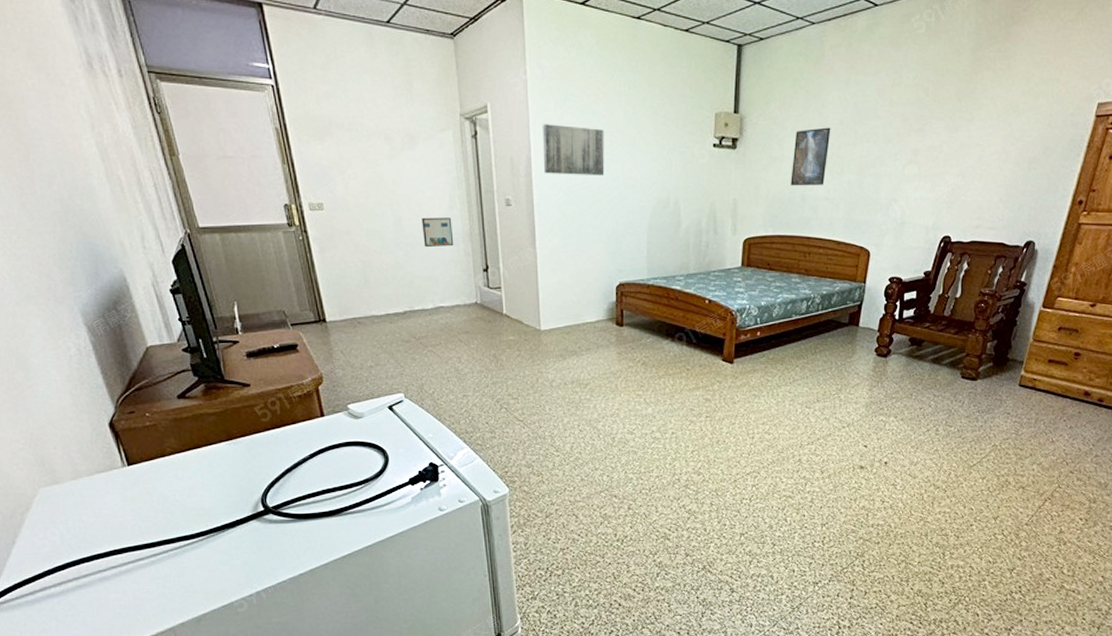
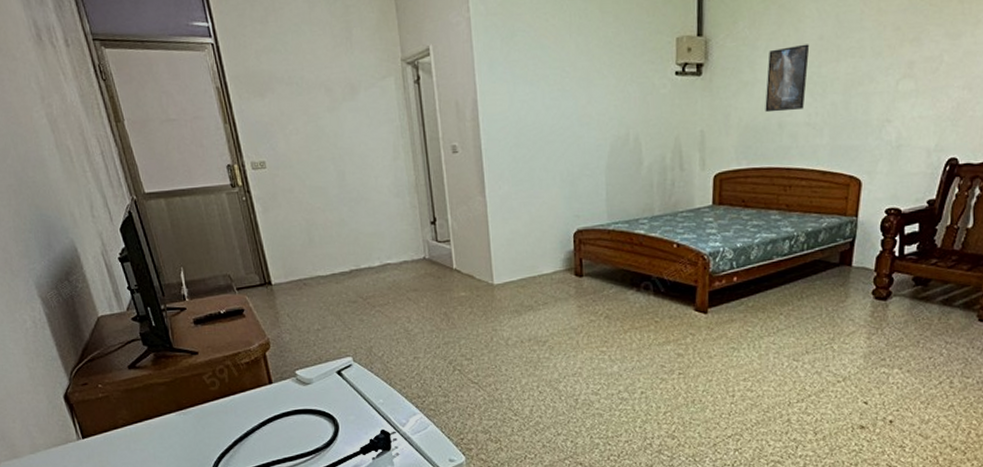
wall art: present [421,217,454,248] -> none [365,169,399,202]
wall art: present [542,124,605,175] -> none [488,62,557,116]

